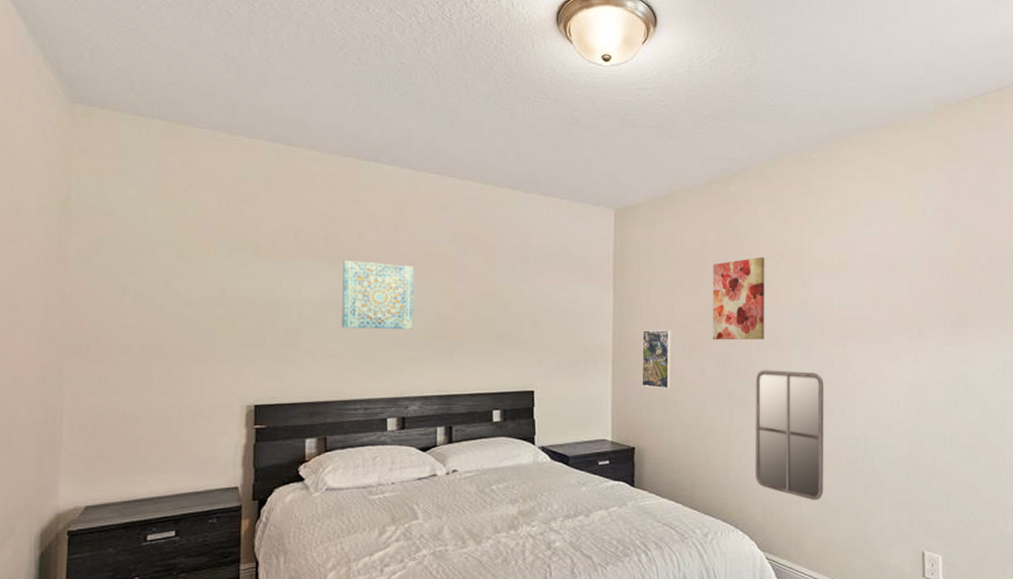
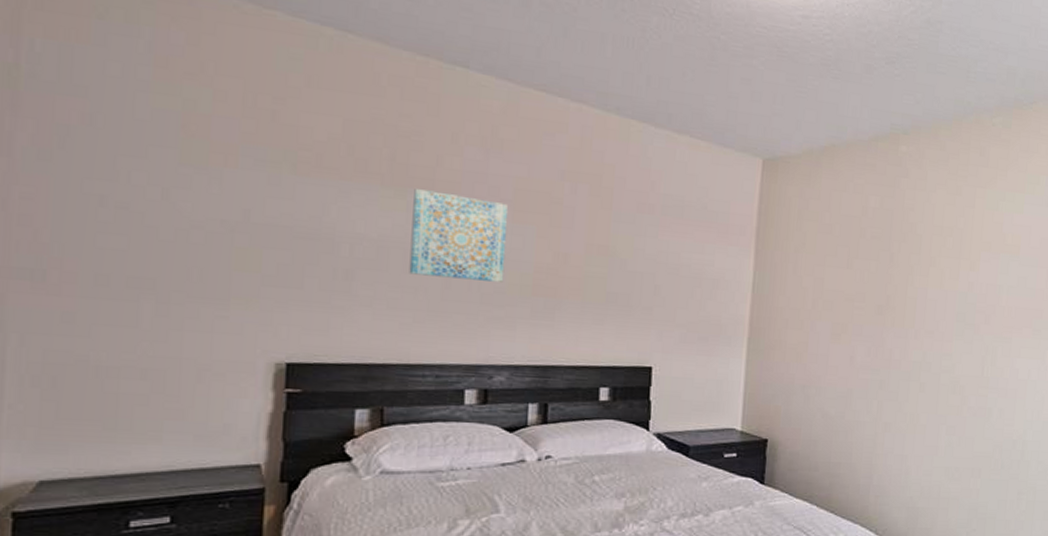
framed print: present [642,329,672,389] -> none [780,304,819,375]
wall art: present [712,257,765,340] -> none [865,231,932,326]
home mirror: present [755,370,824,501] -> none [900,360,985,507]

